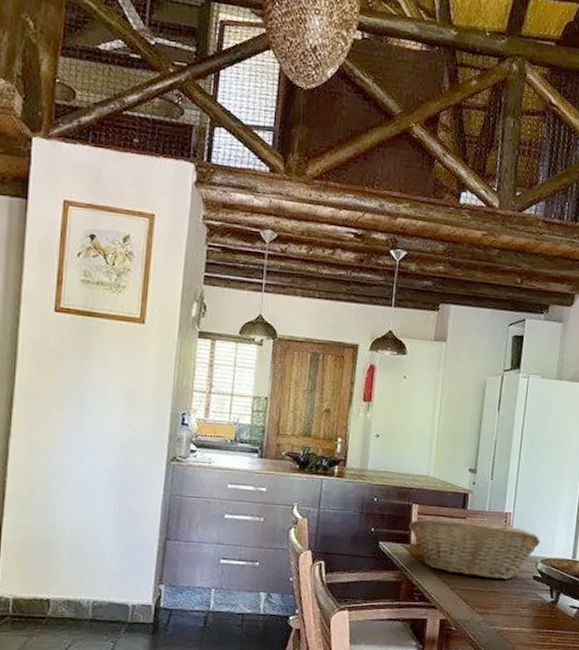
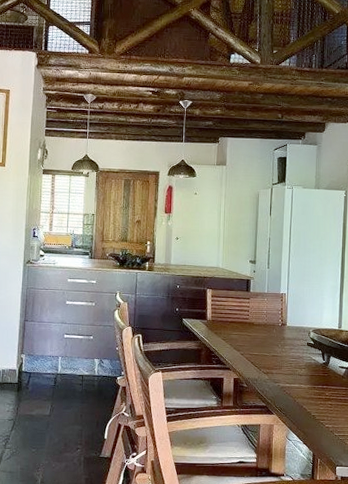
fruit basket: present [409,517,540,580] -> none [205,299,311,346]

